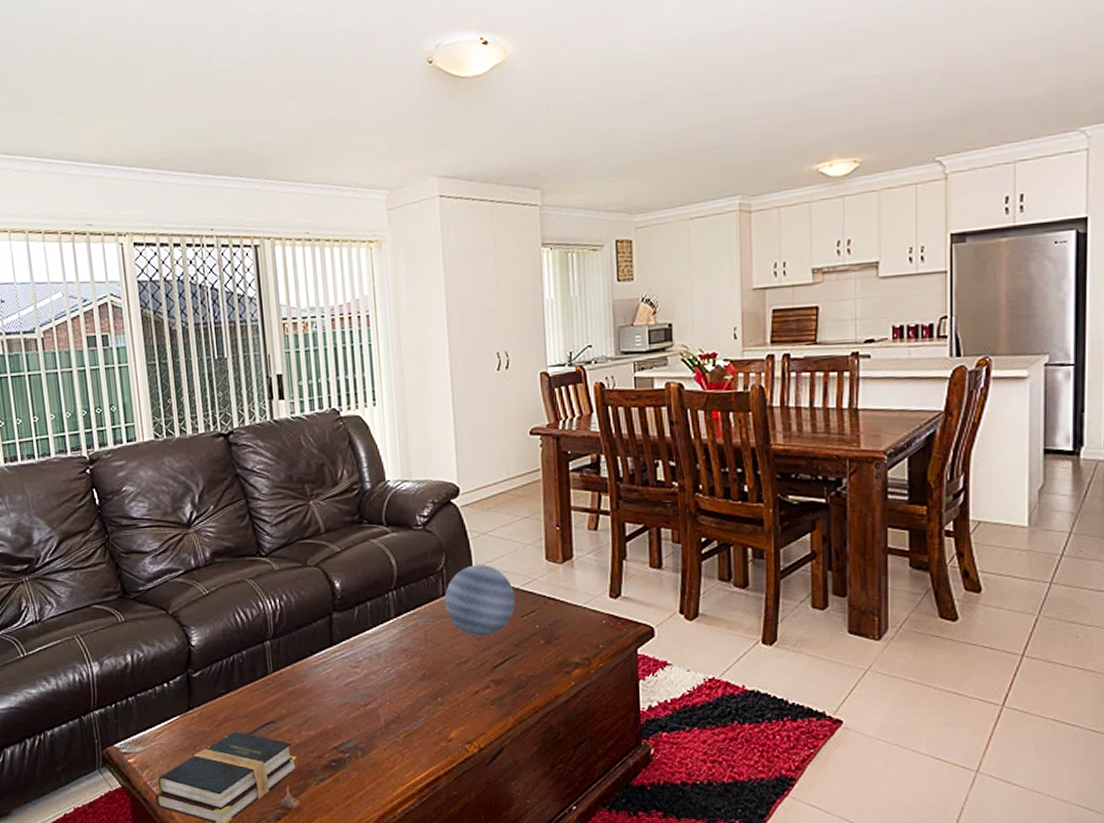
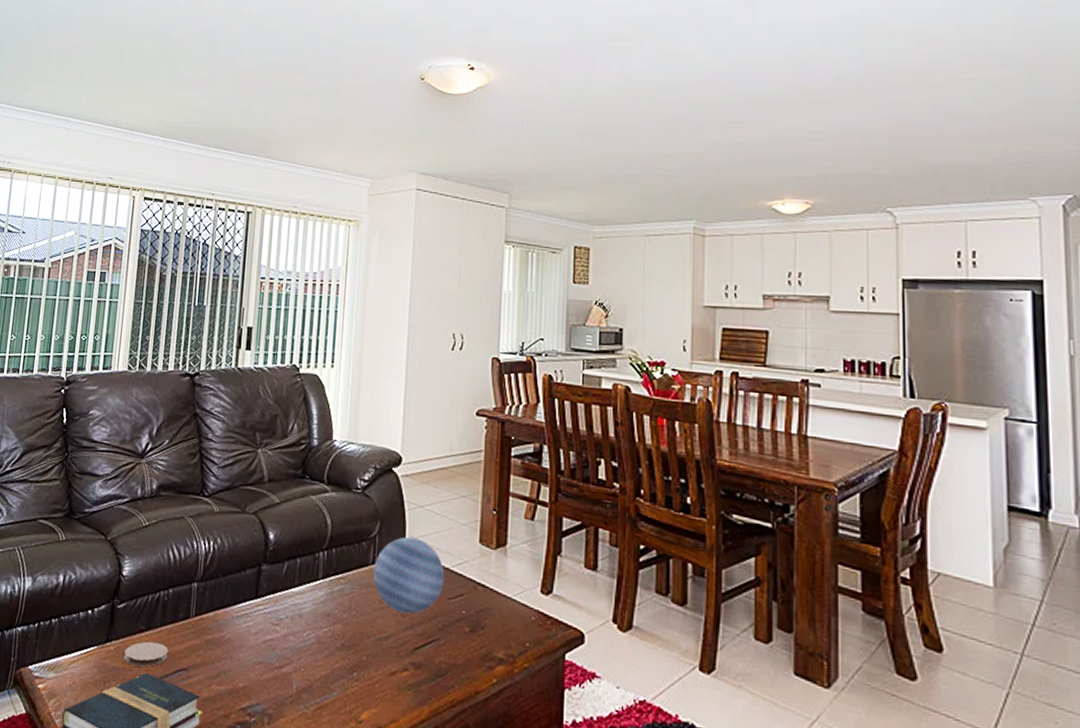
coaster: none [209,702,253,727] -> present [124,641,169,667]

